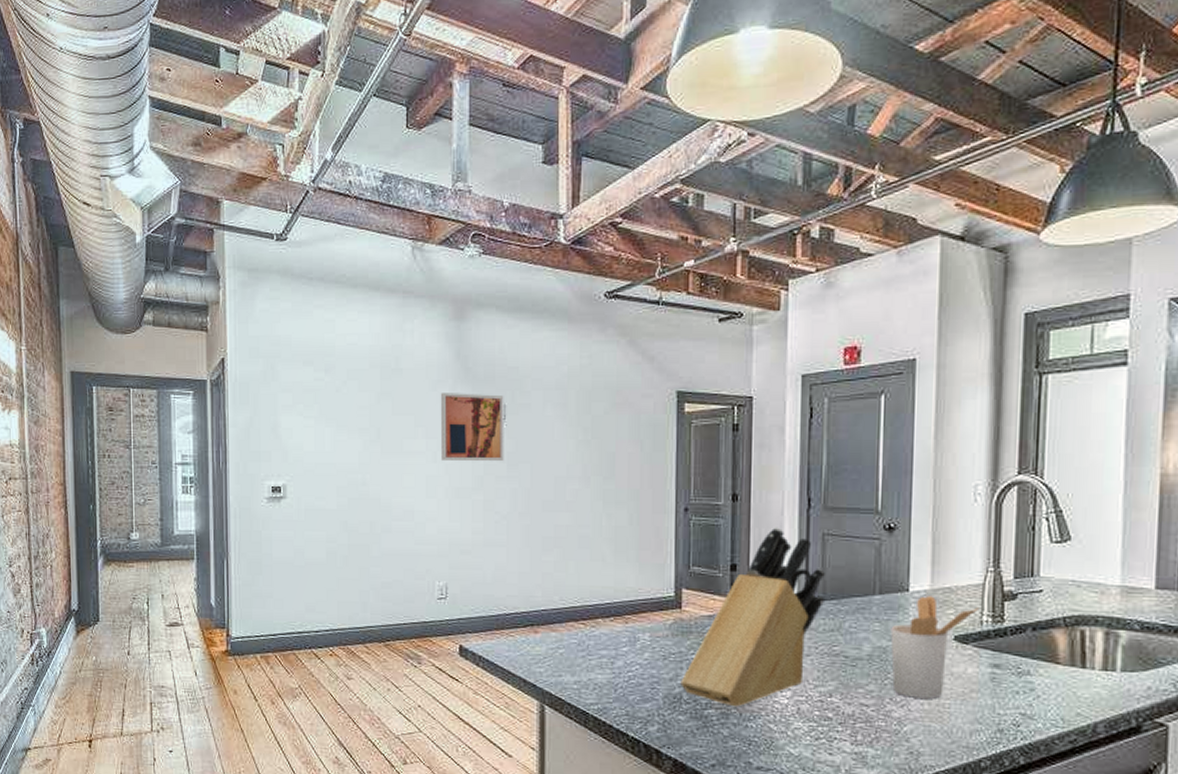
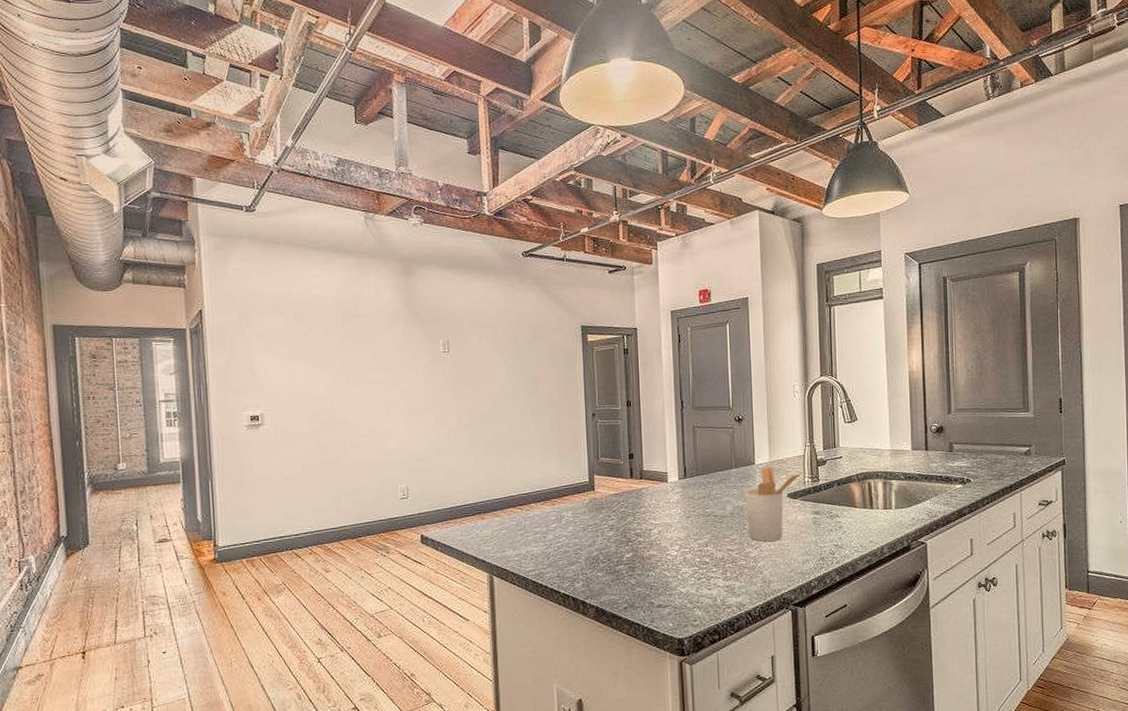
wall art: present [440,393,504,462] -> none [394,332,450,387]
knife block: present [680,527,825,707] -> none [597,424,697,562]

